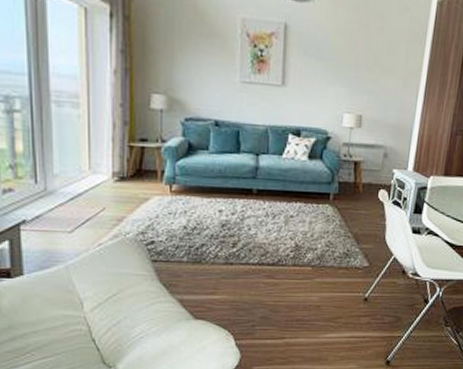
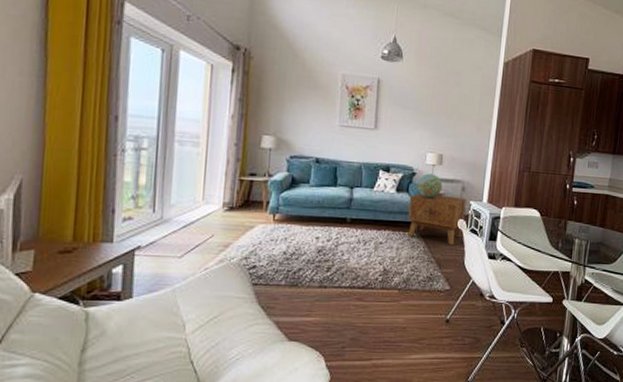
side table: none [321,161,389,219] -> present [407,193,467,245]
decorative globe: none [332,138,362,166] -> present [417,173,443,198]

